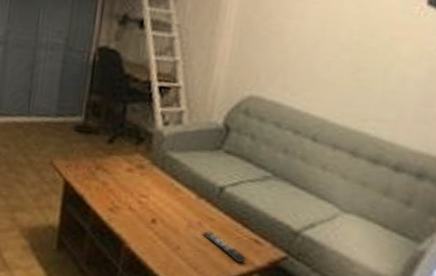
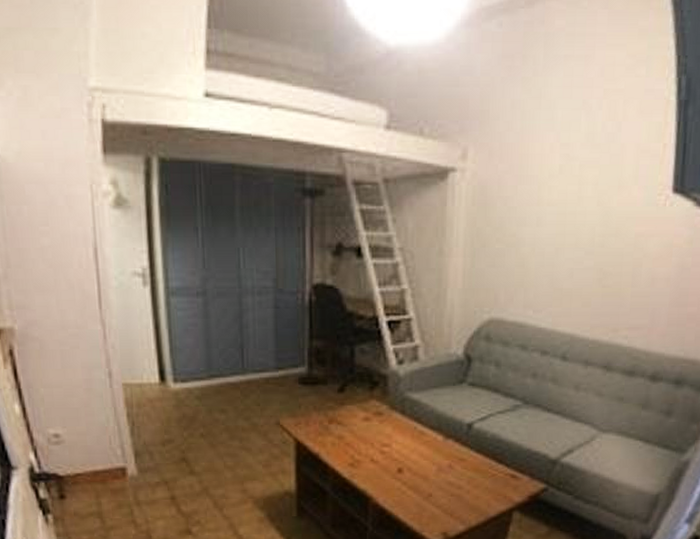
remote control: present [202,231,246,263] -> none [455,473,504,502]

